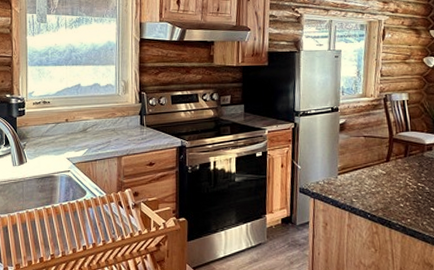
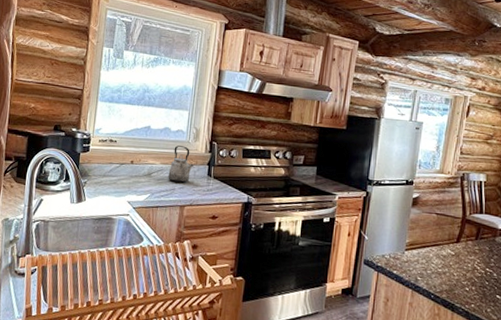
kettle: none [103,99,126,135] -> present [168,146,194,183]

